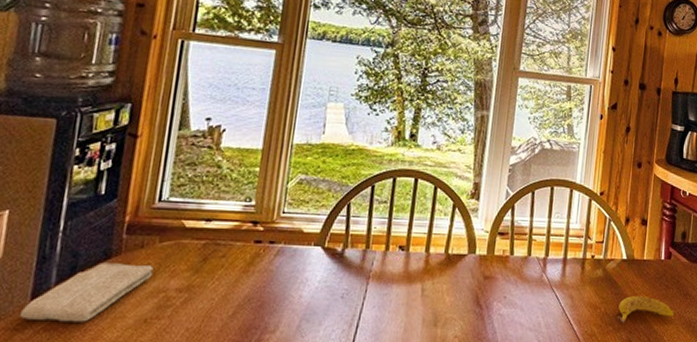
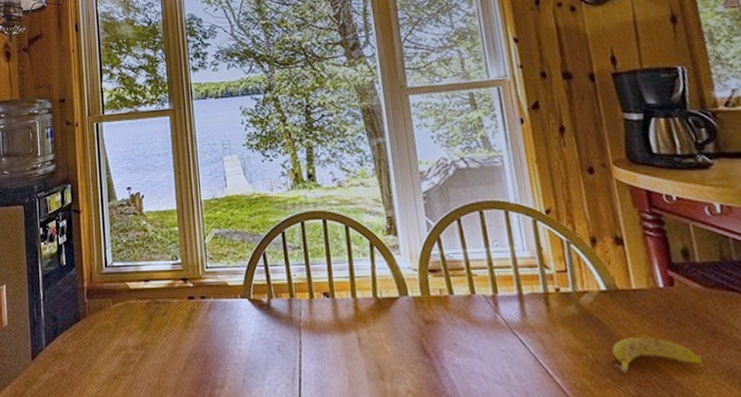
washcloth: present [19,263,154,322] -> none [26,325,113,379]

